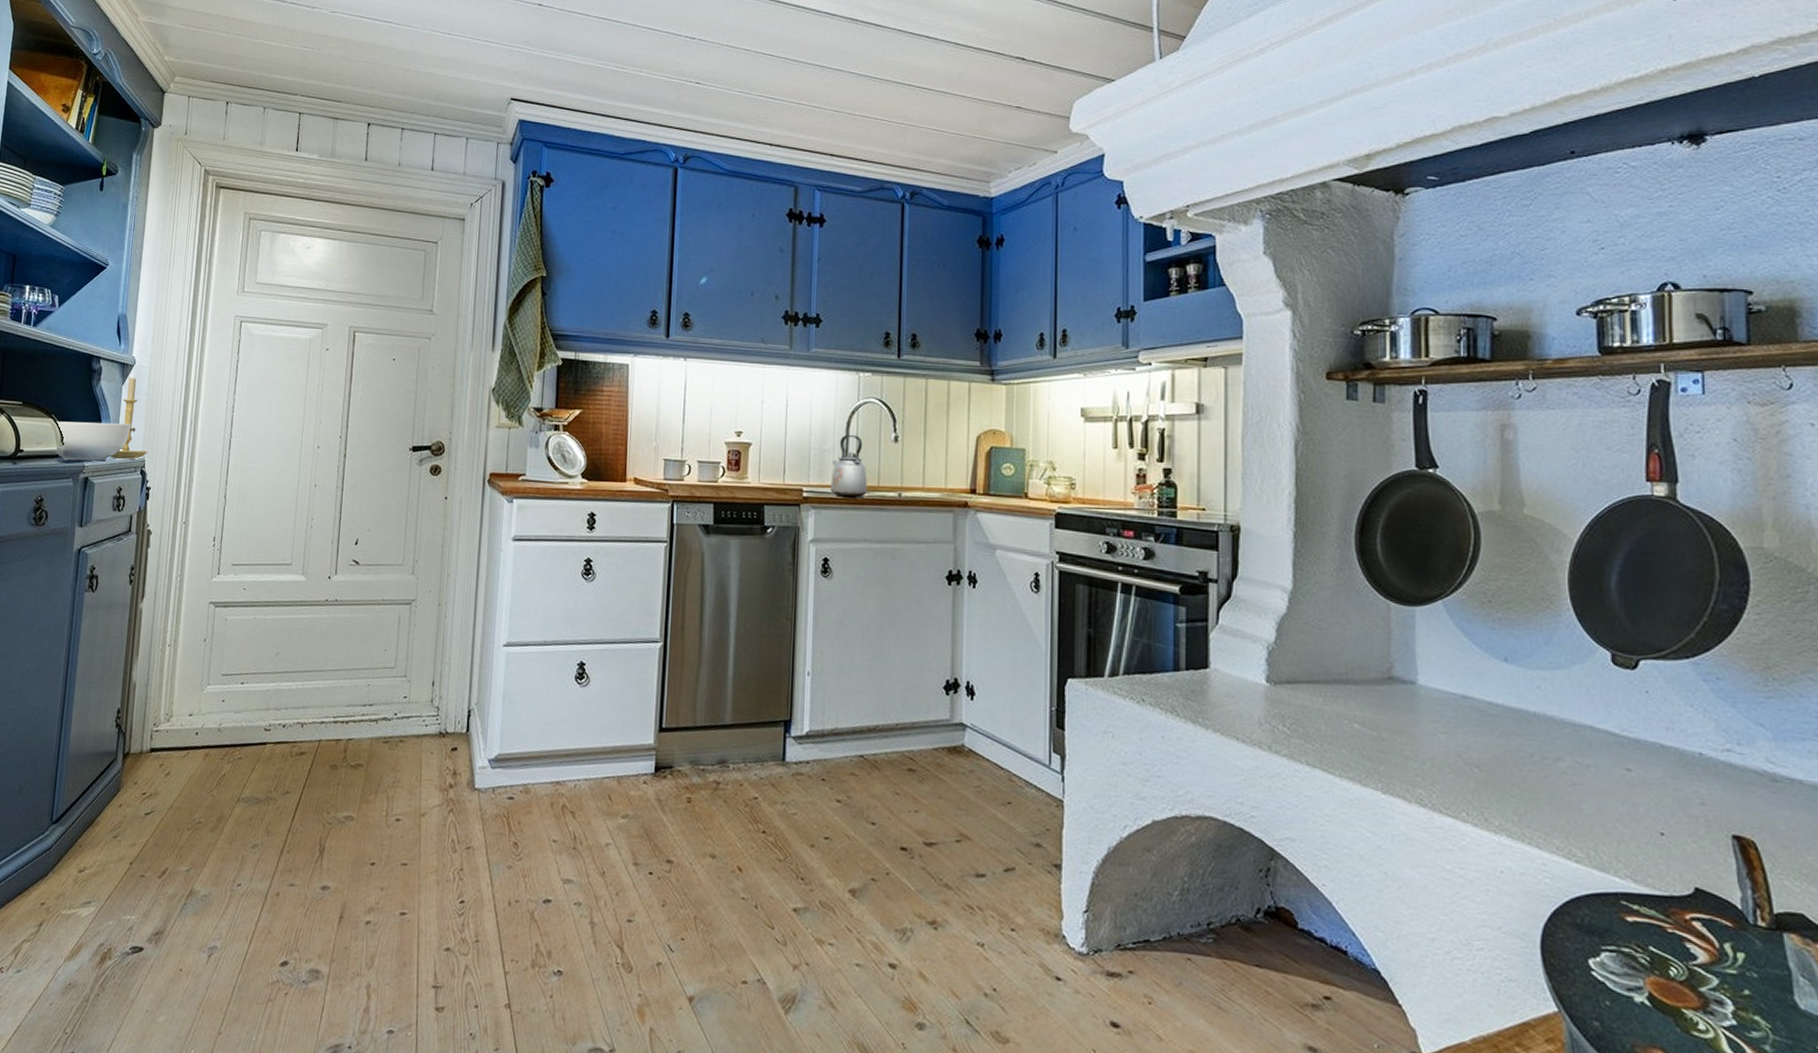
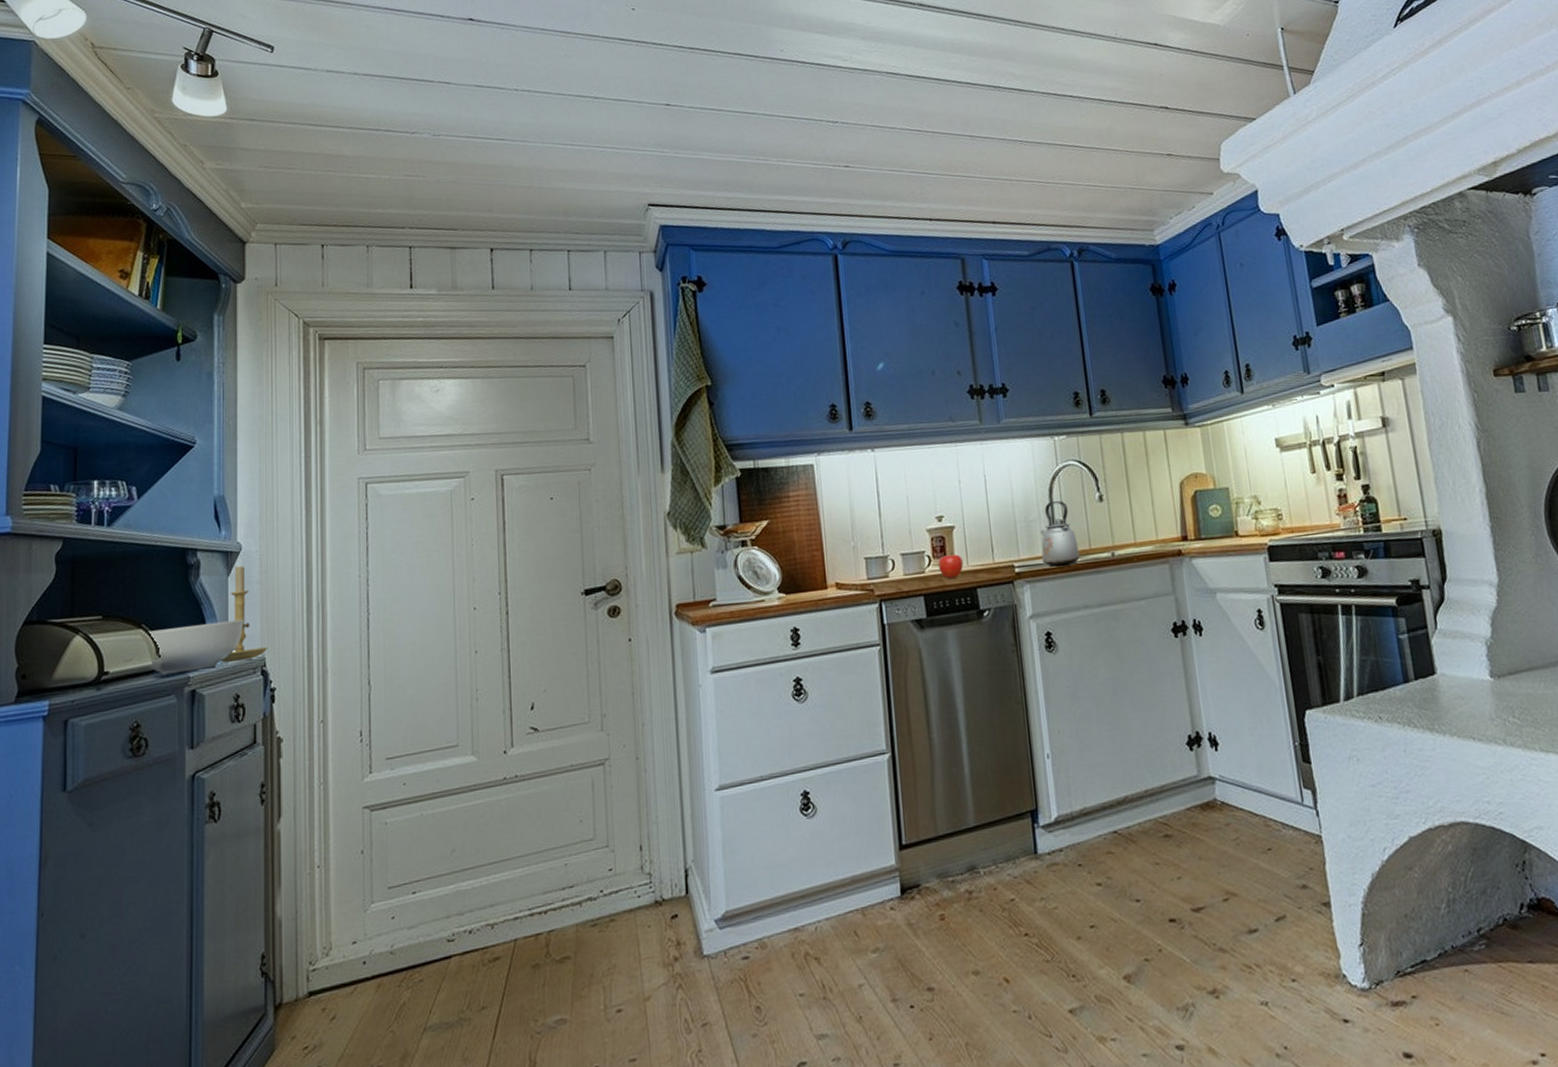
fruit: none [731,467,756,492] -> present [938,552,964,579]

